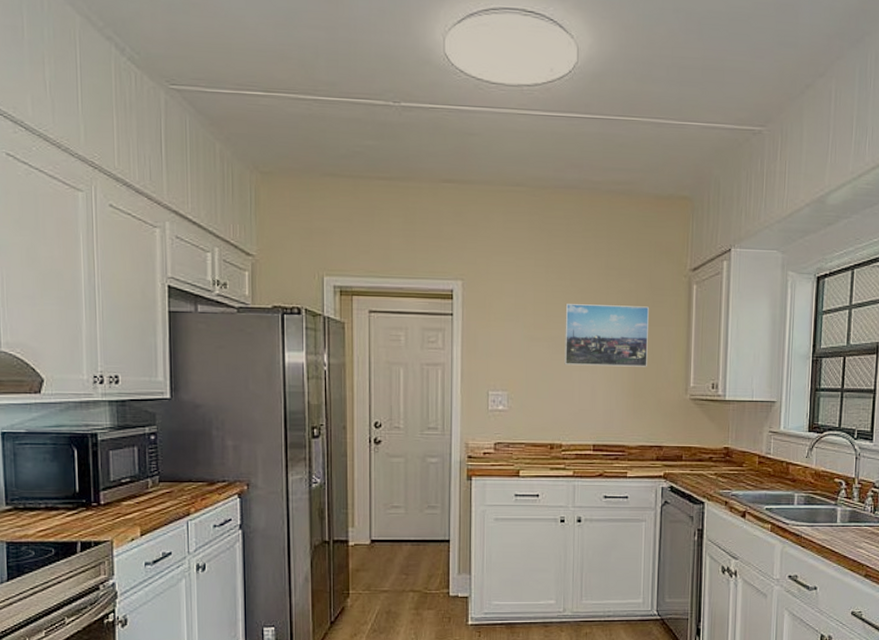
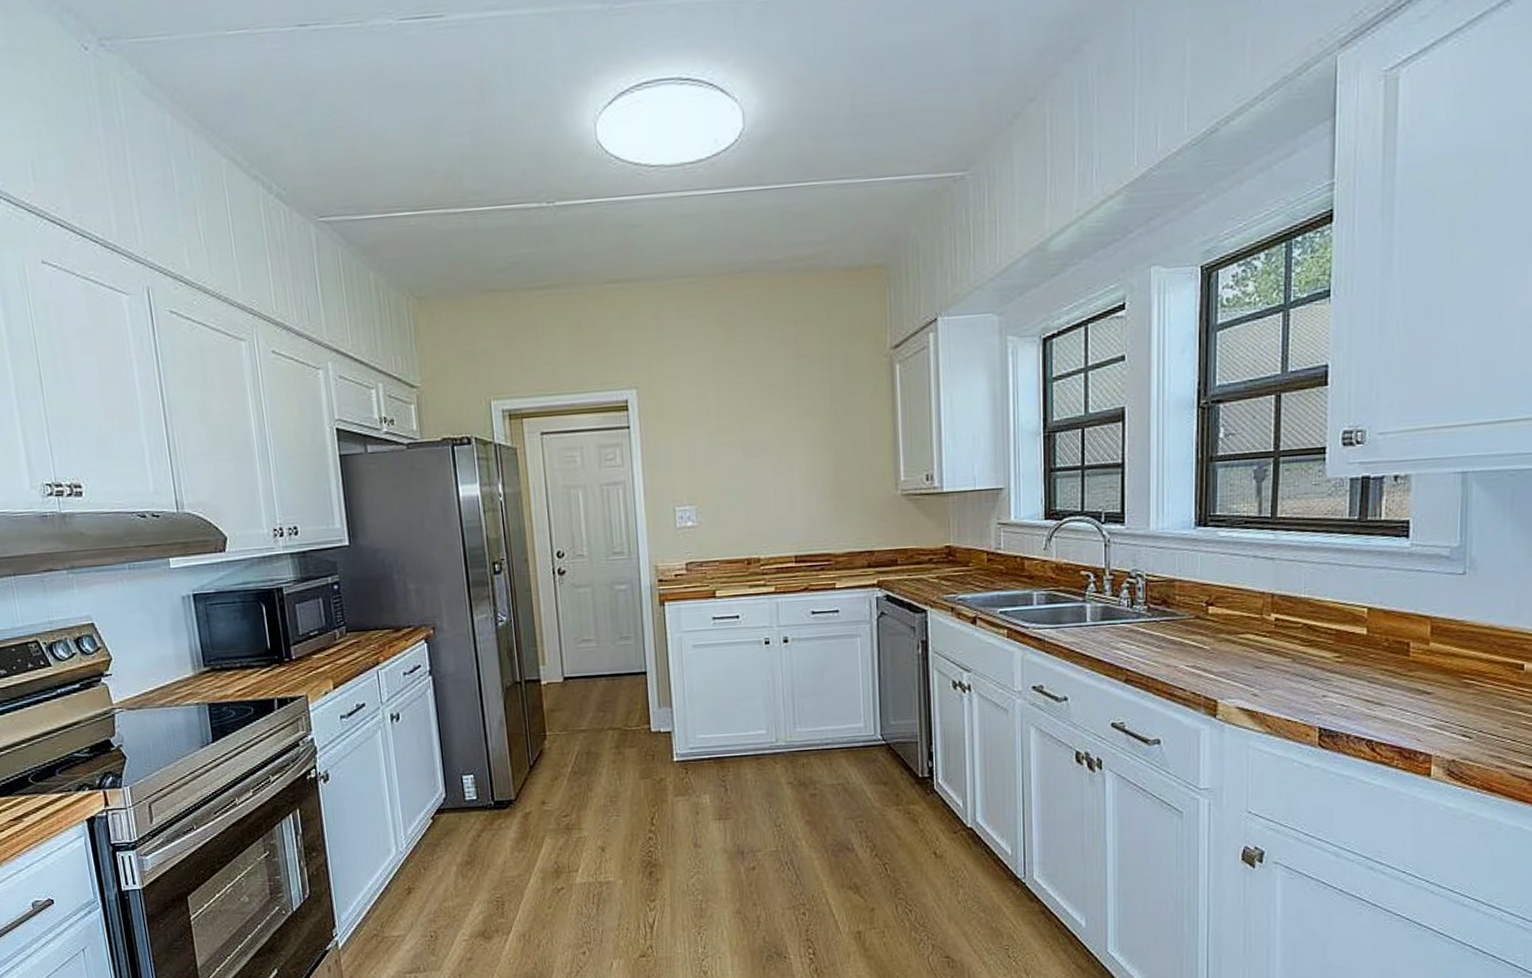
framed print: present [564,304,649,367] -> none [752,395,849,471]

